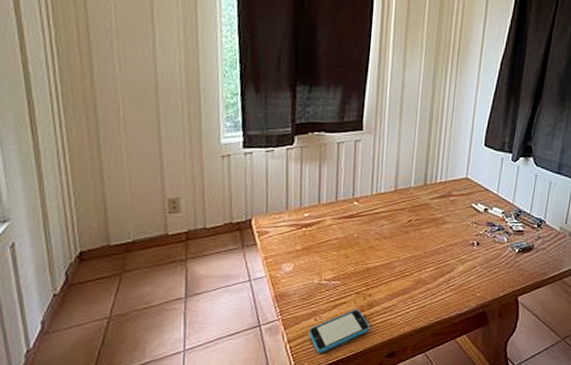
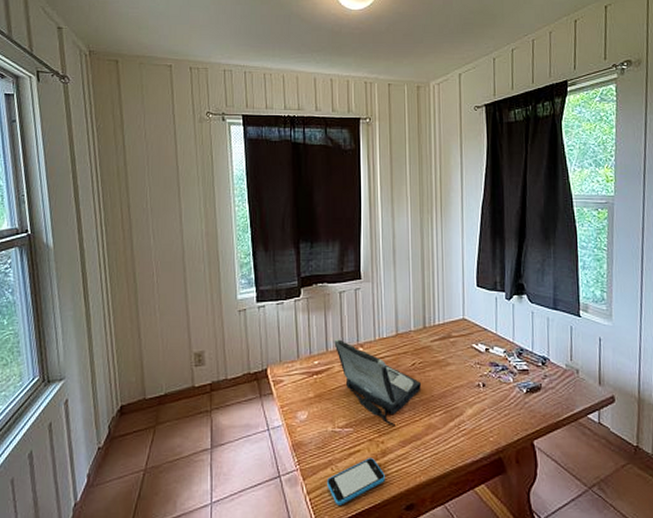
laptop: none [327,192,416,280] -> present [334,339,422,426]

